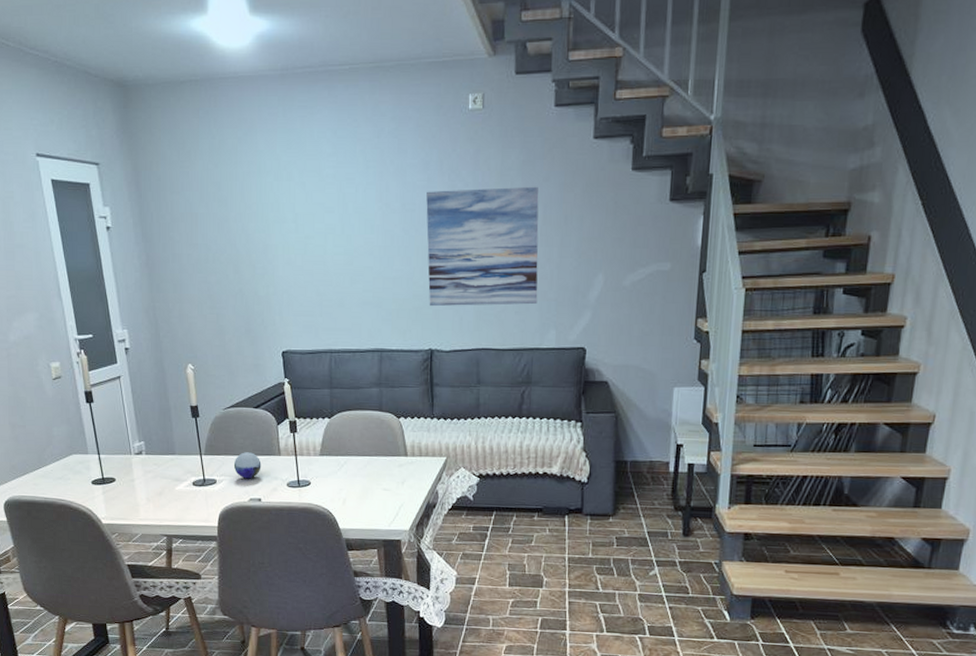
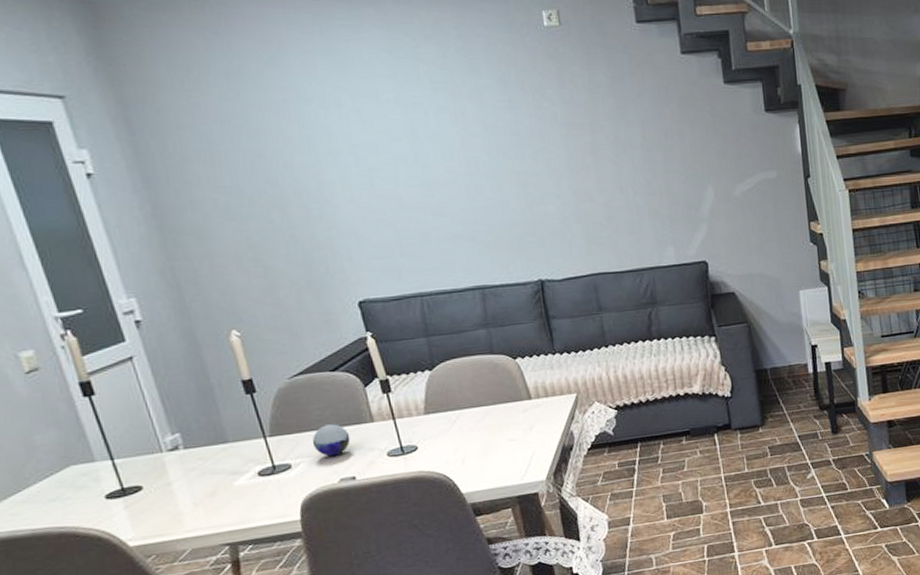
wall art: present [426,186,539,307] -> none [510,102,650,235]

